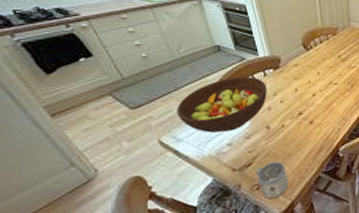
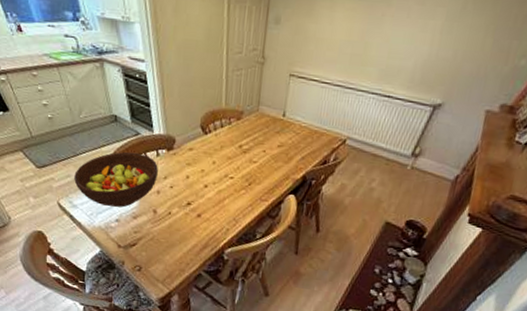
mug: present [256,161,289,199] -> none [139,247,169,284]

